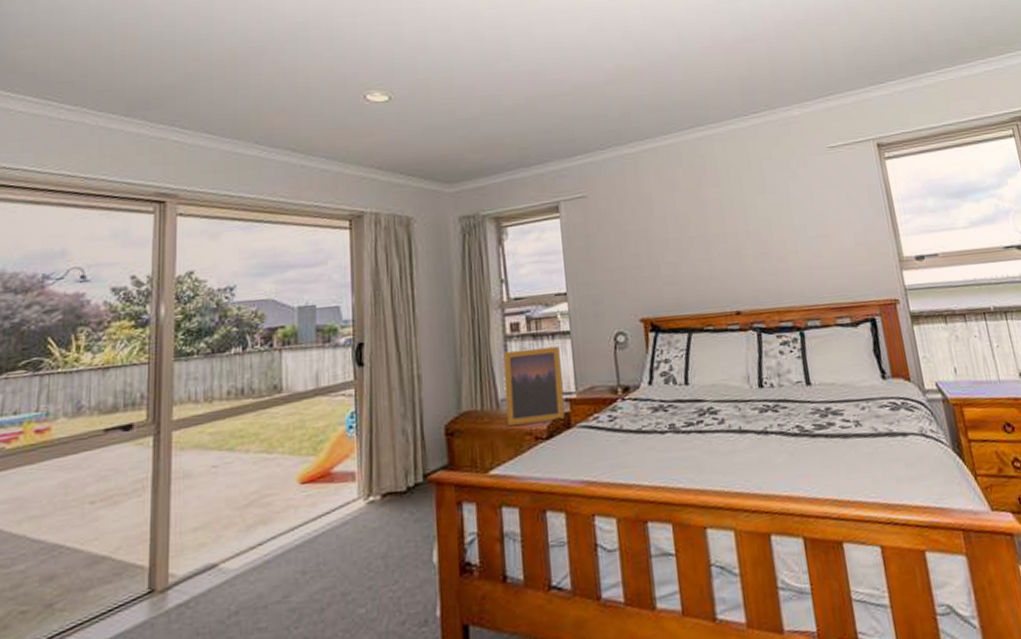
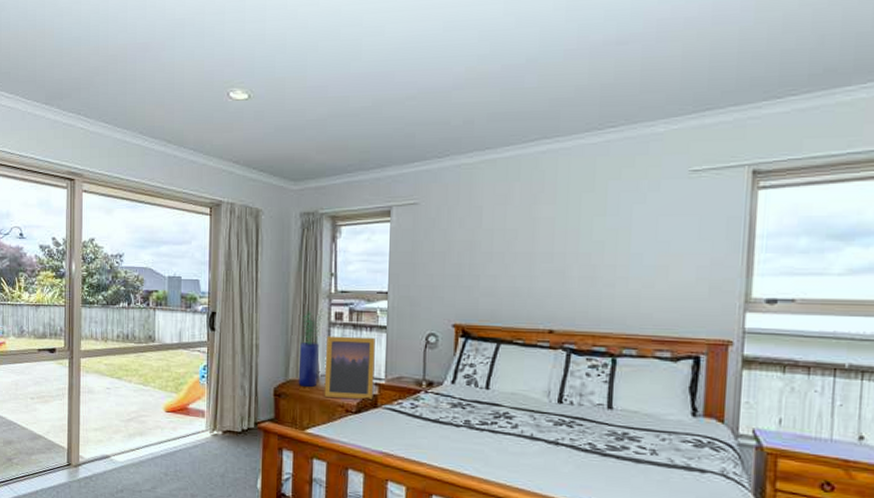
vase: none [472,321,498,419] -> present [298,308,322,388]

